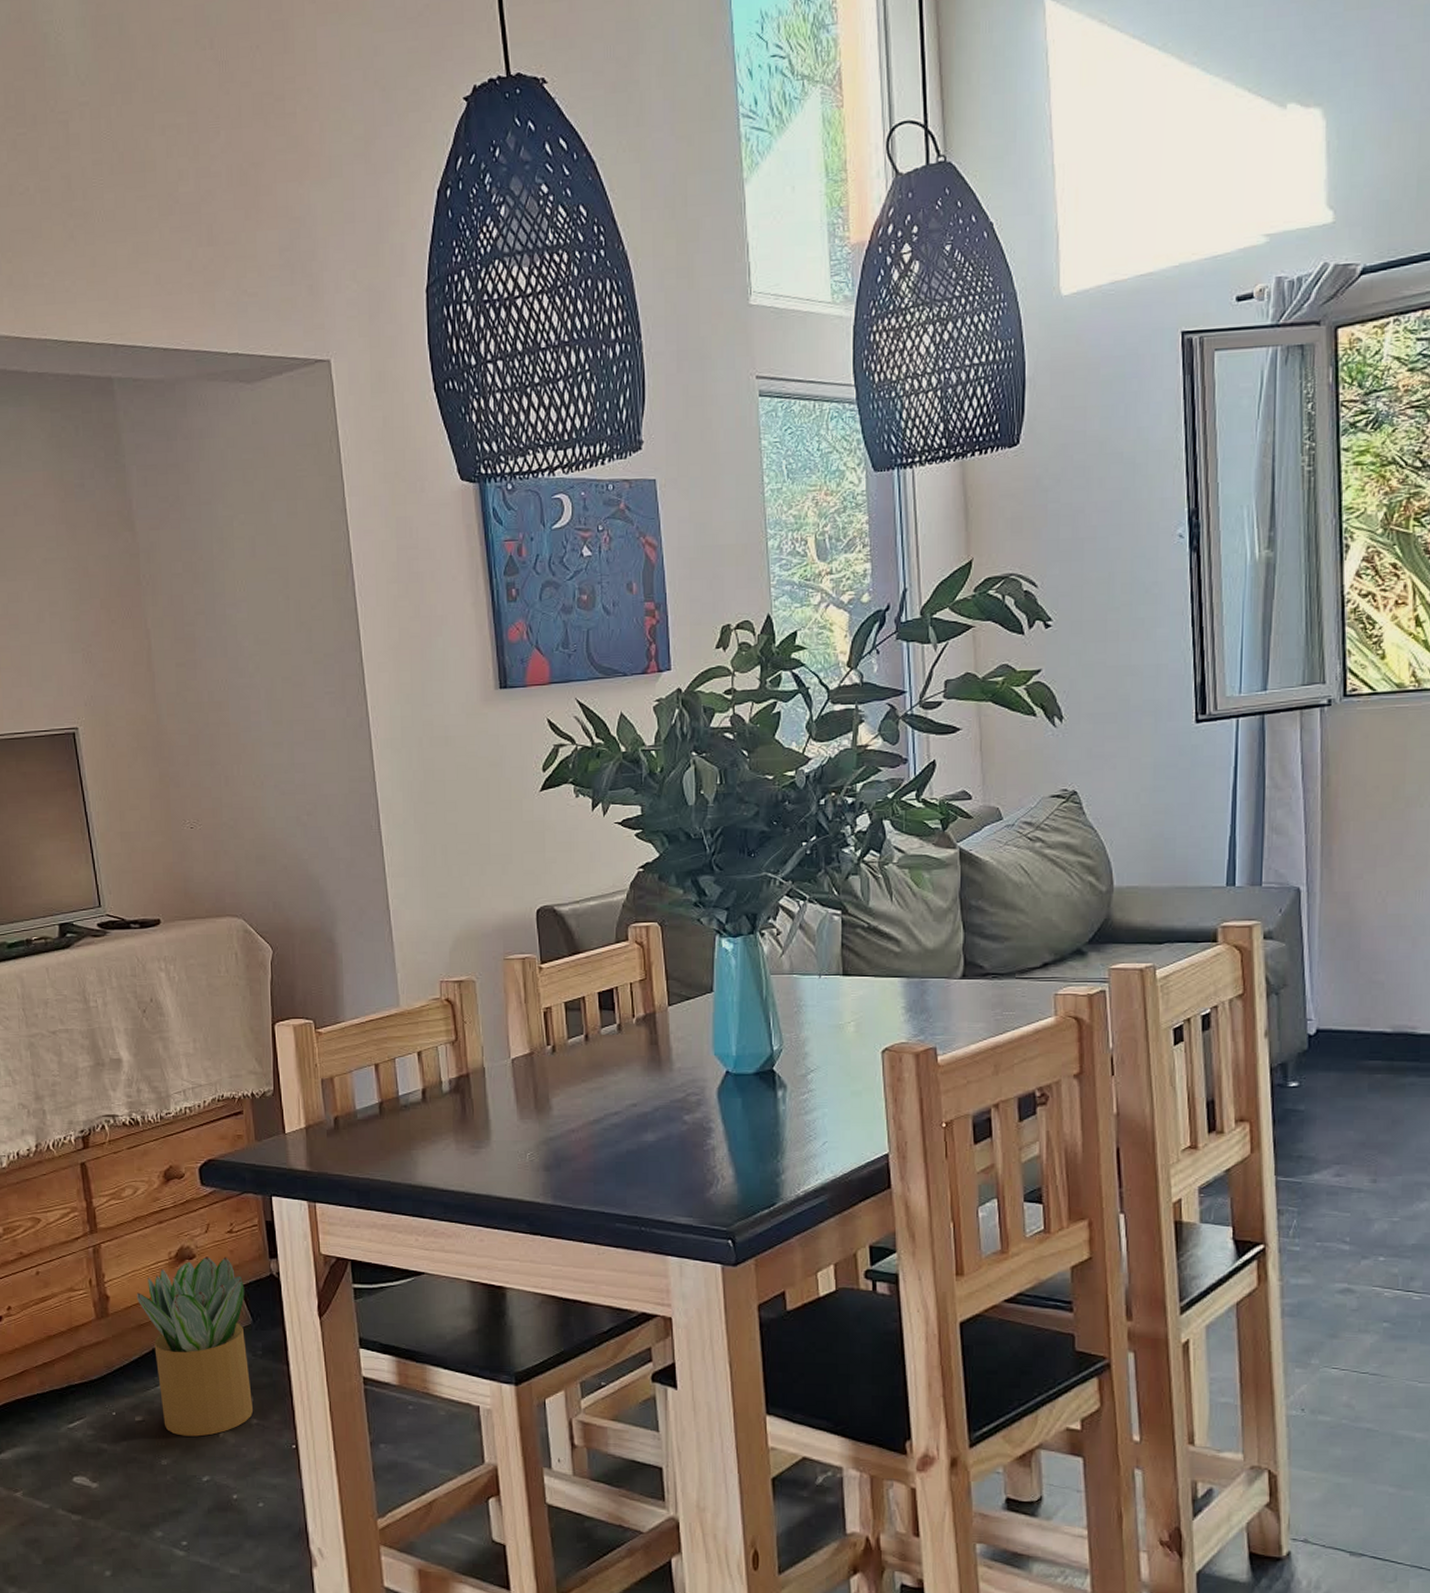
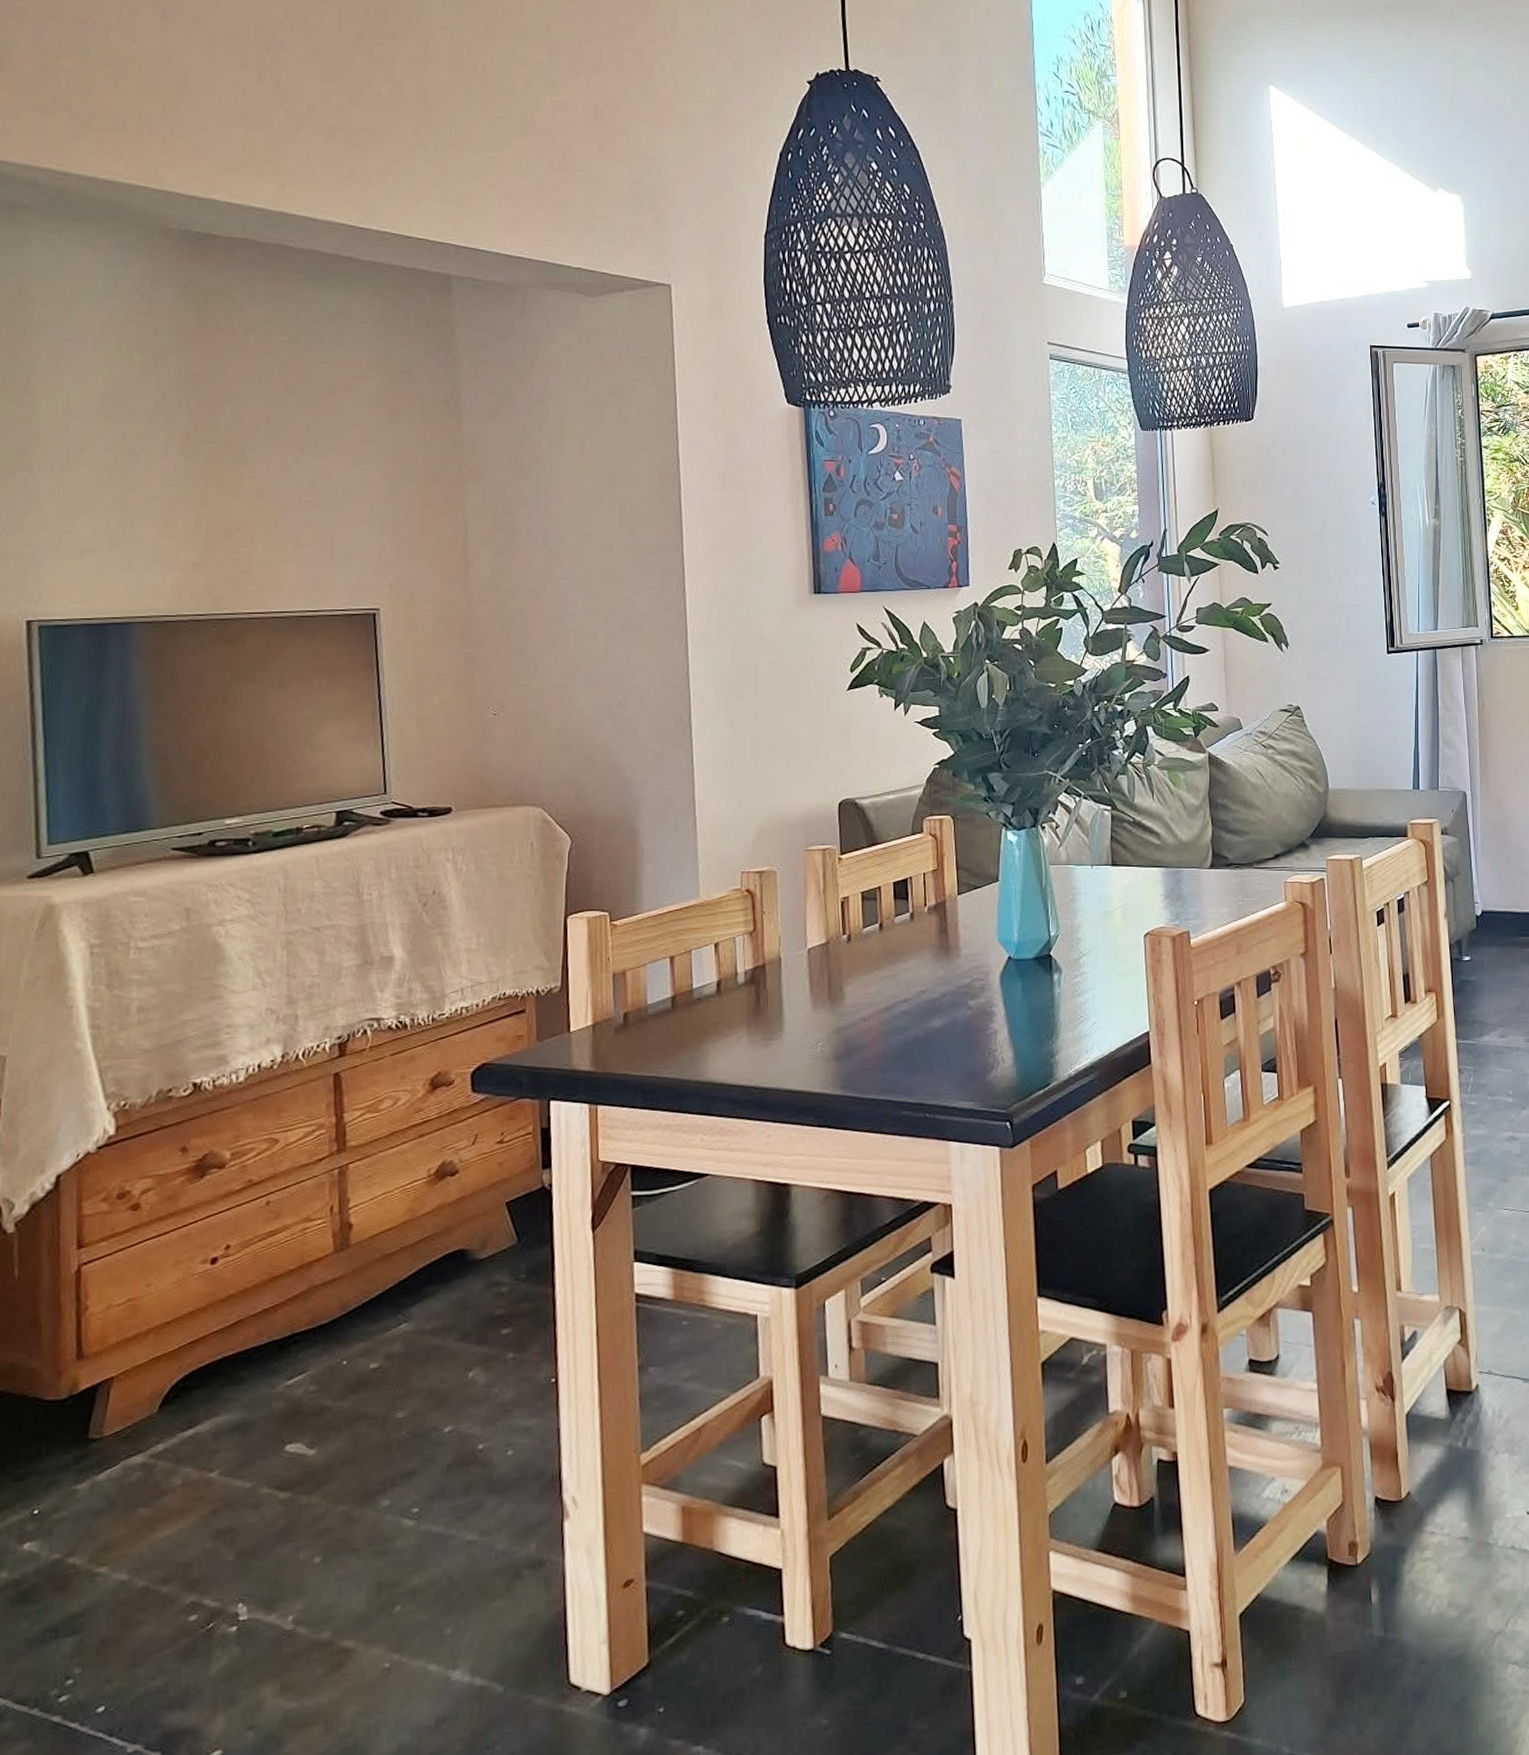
potted plant: present [136,1256,254,1437] -> none [385,1170,512,1381]

